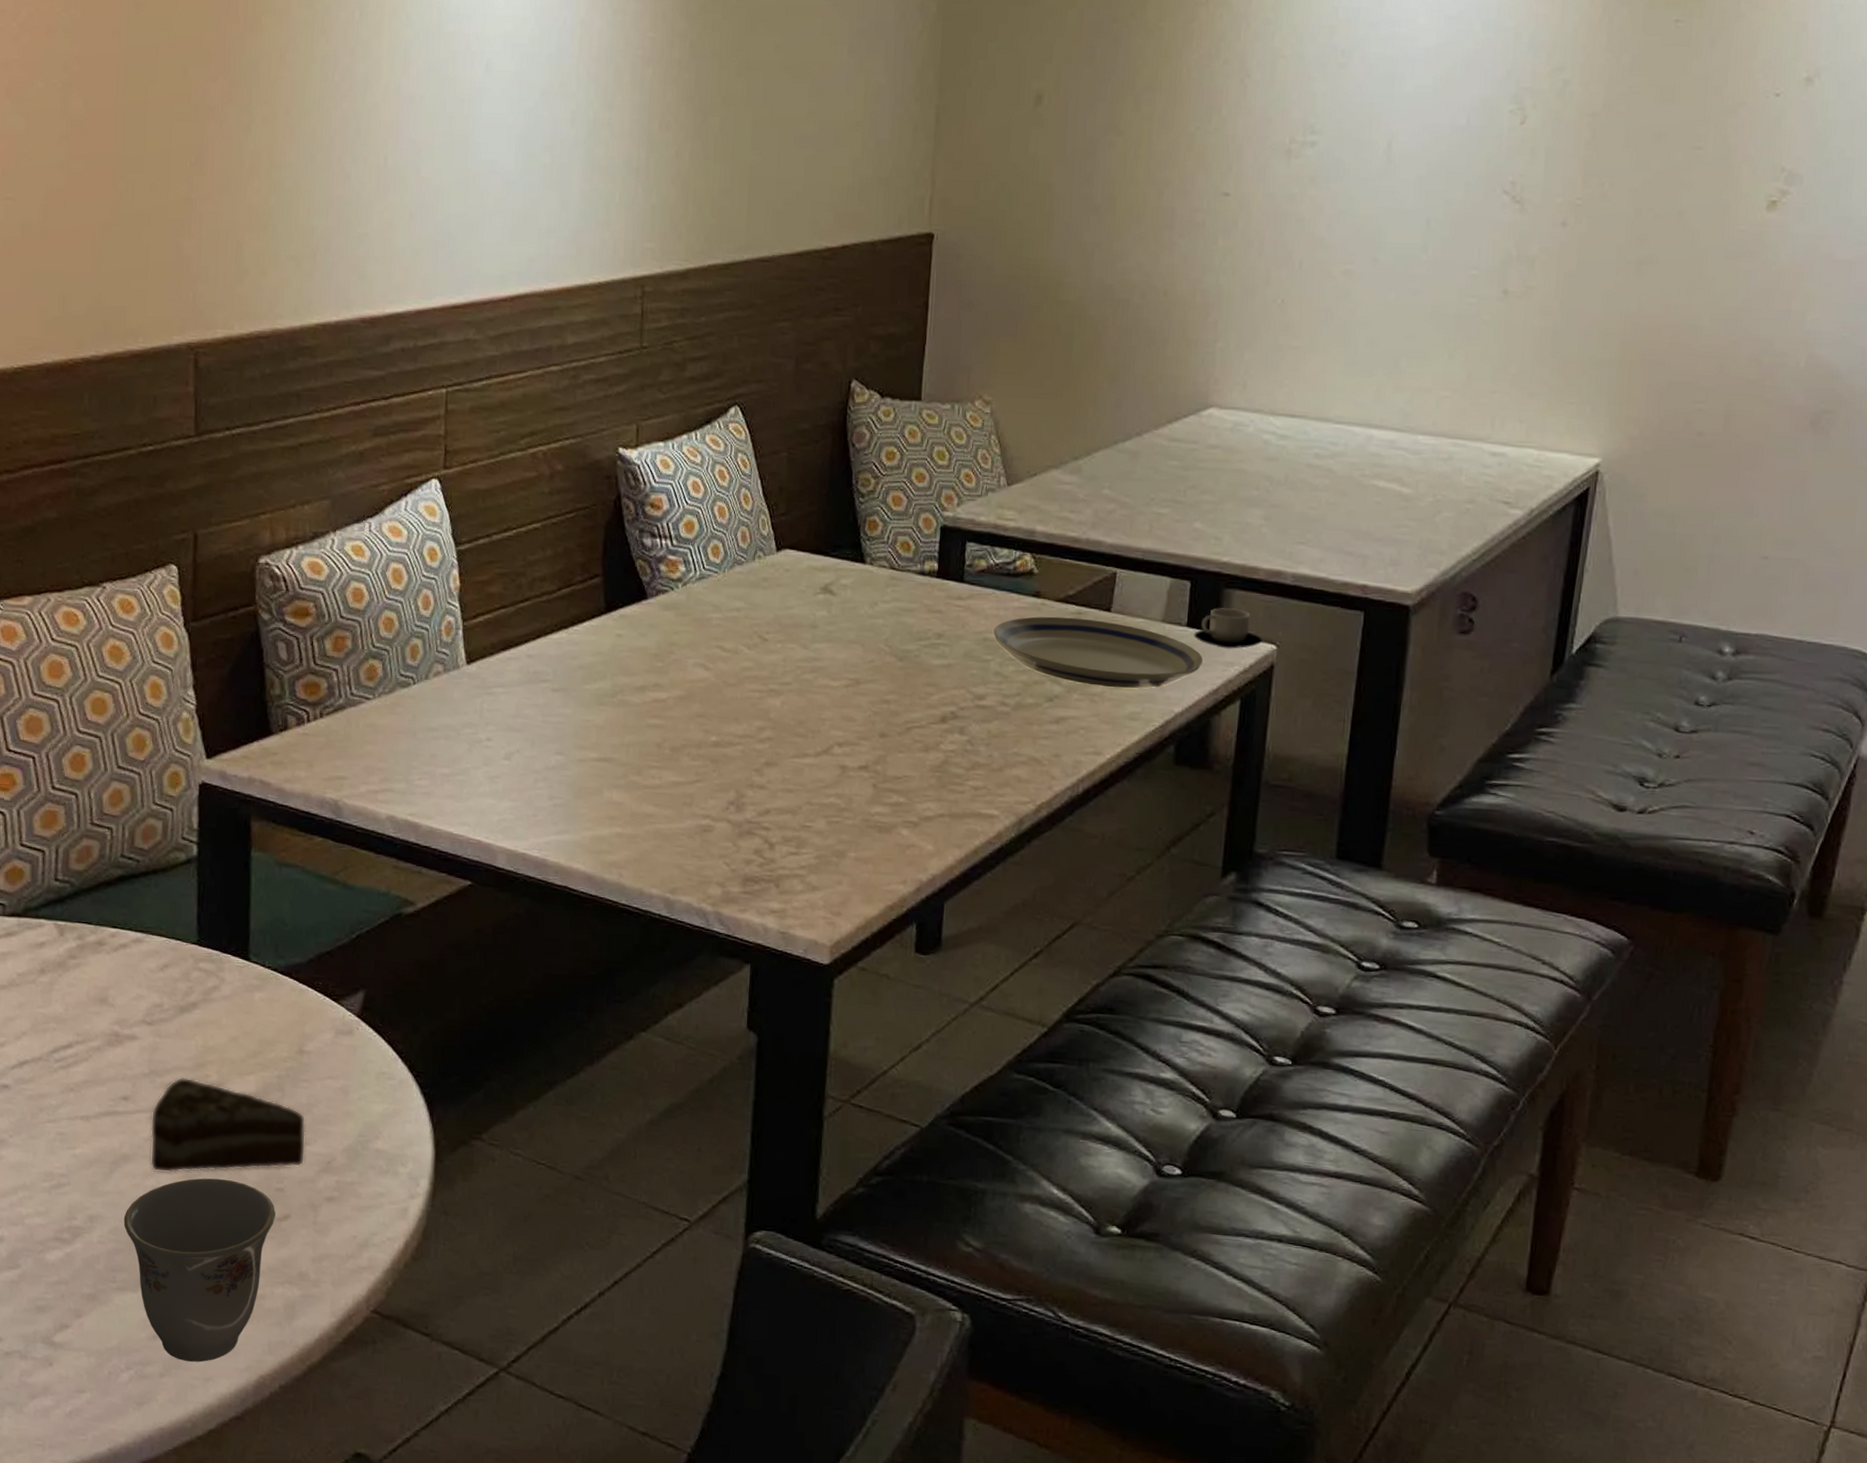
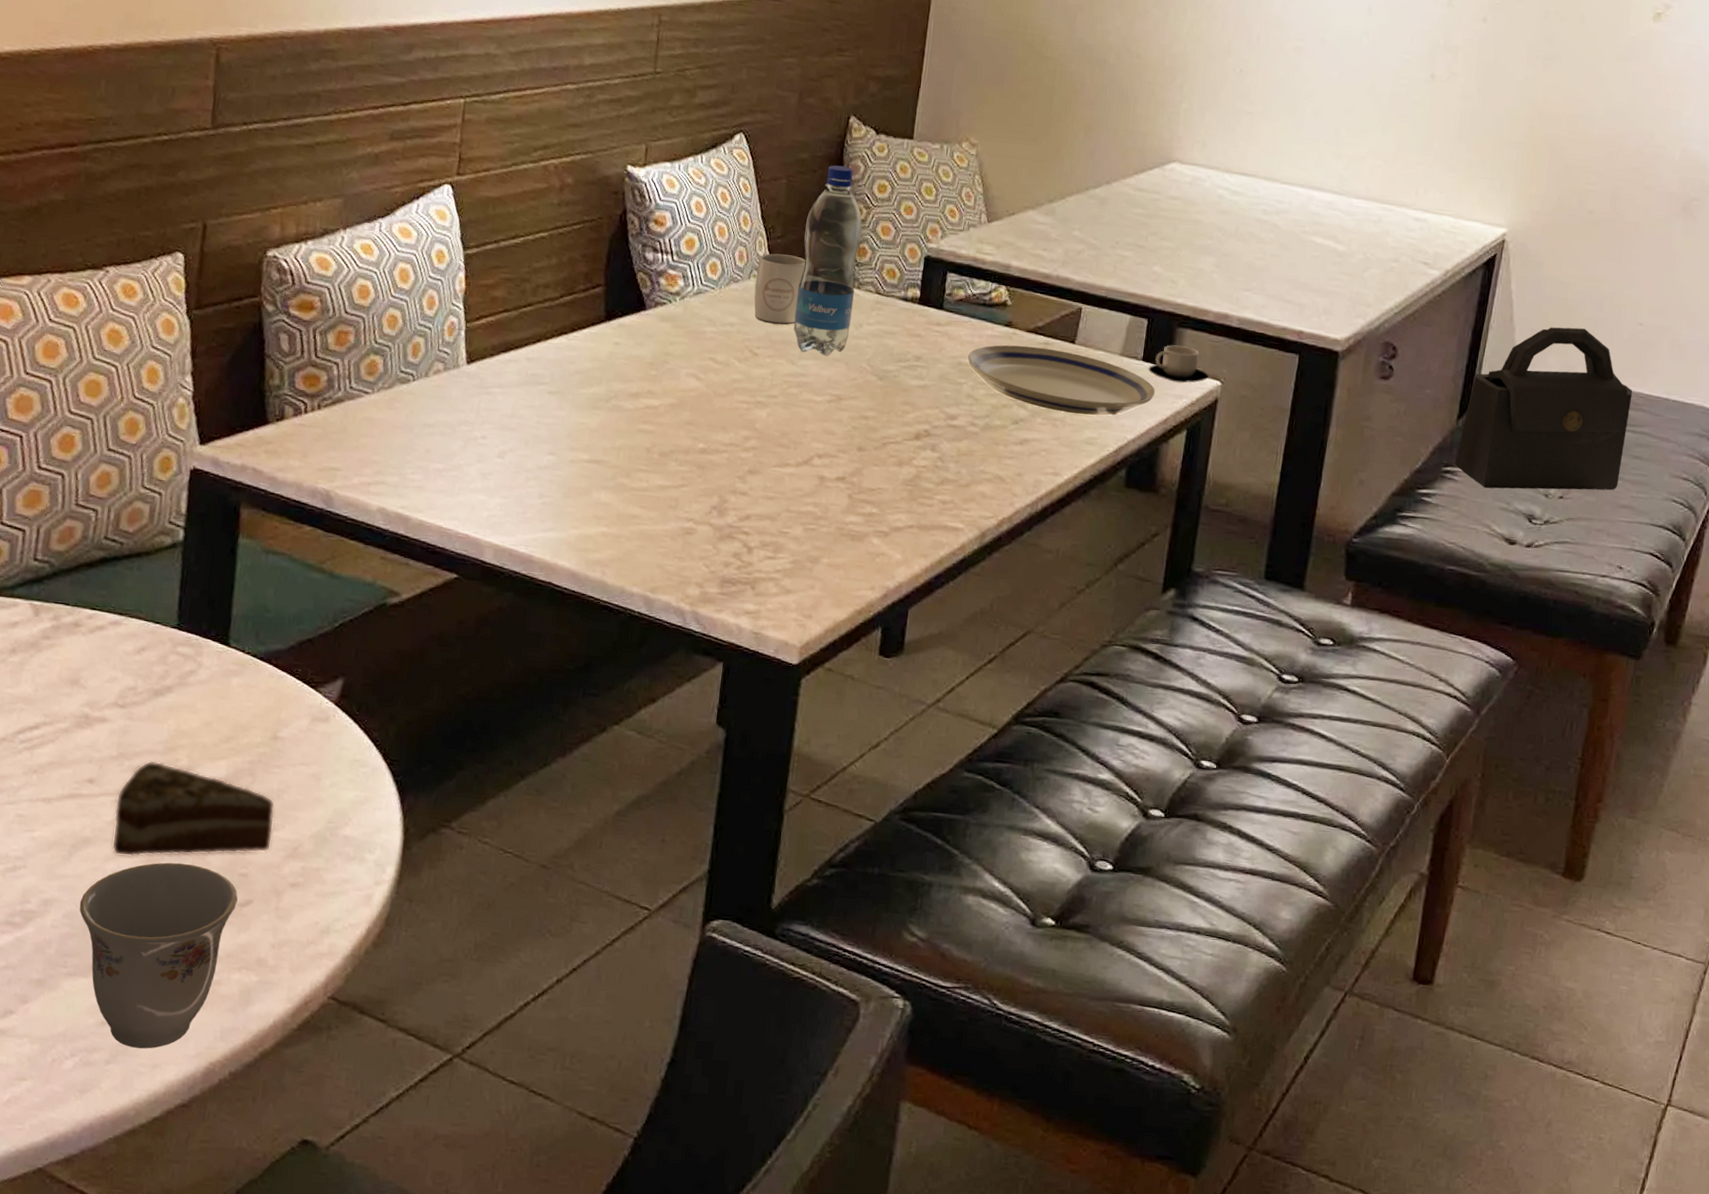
mug: none [760,532,812,608] -> present [754,253,805,325]
bottle: none [803,433,871,639] -> present [793,165,862,357]
handbag: none [1550,565,1759,750] -> present [1454,327,1633,490]

